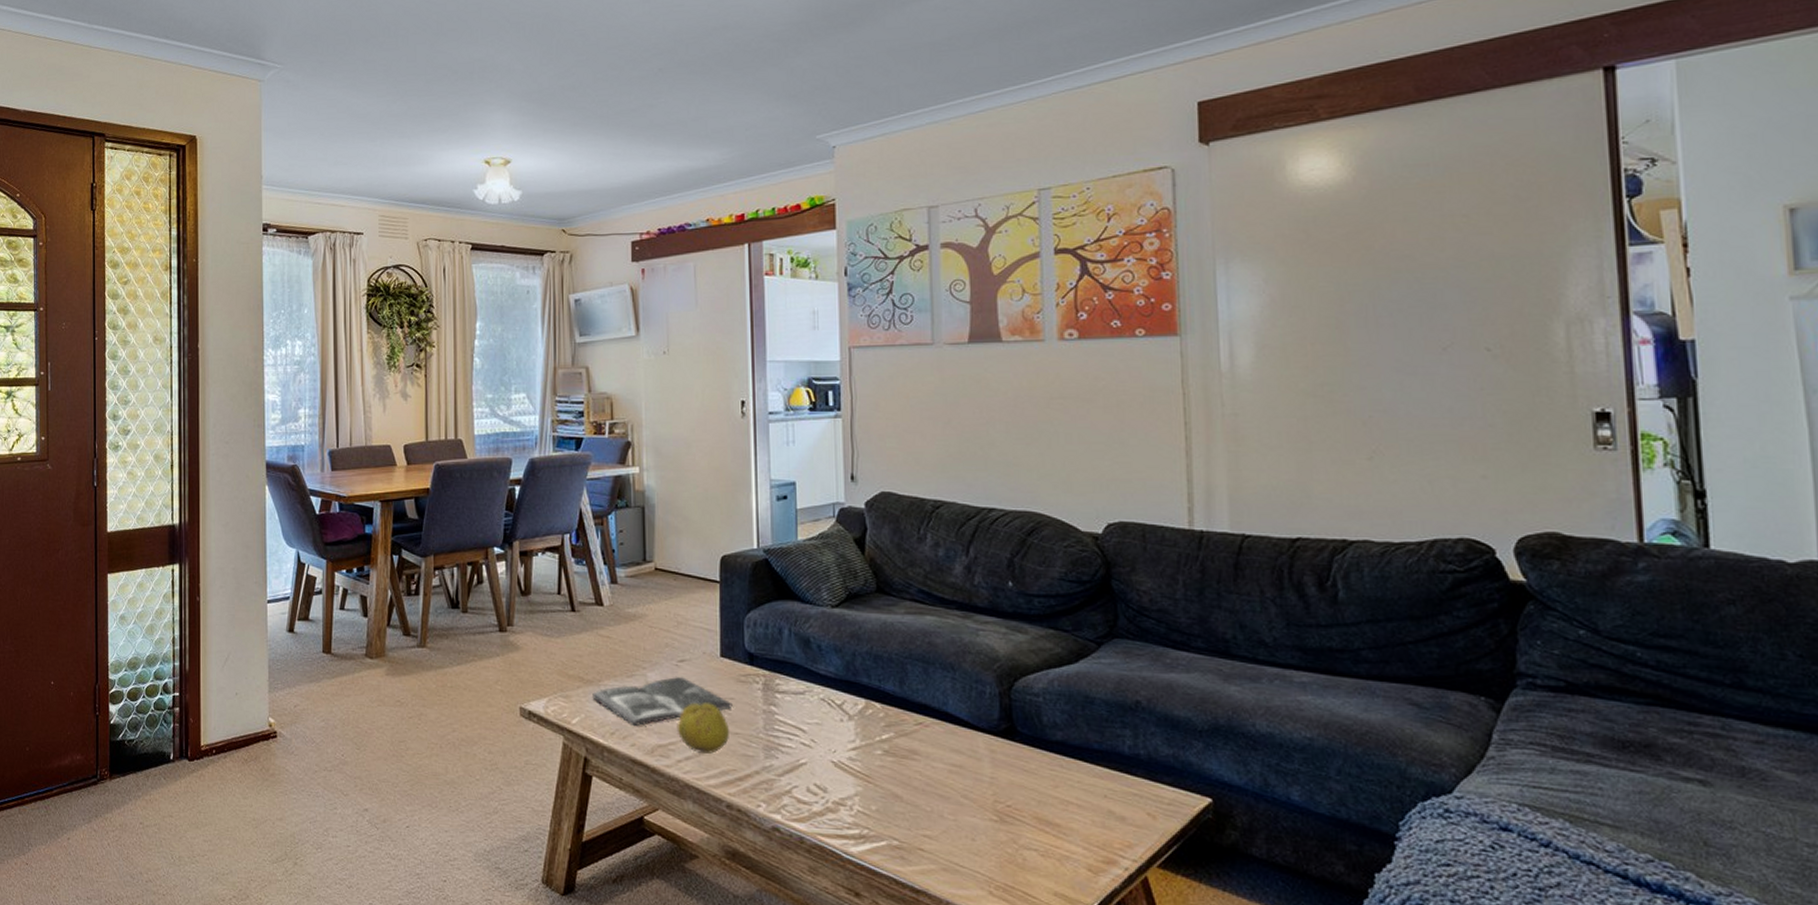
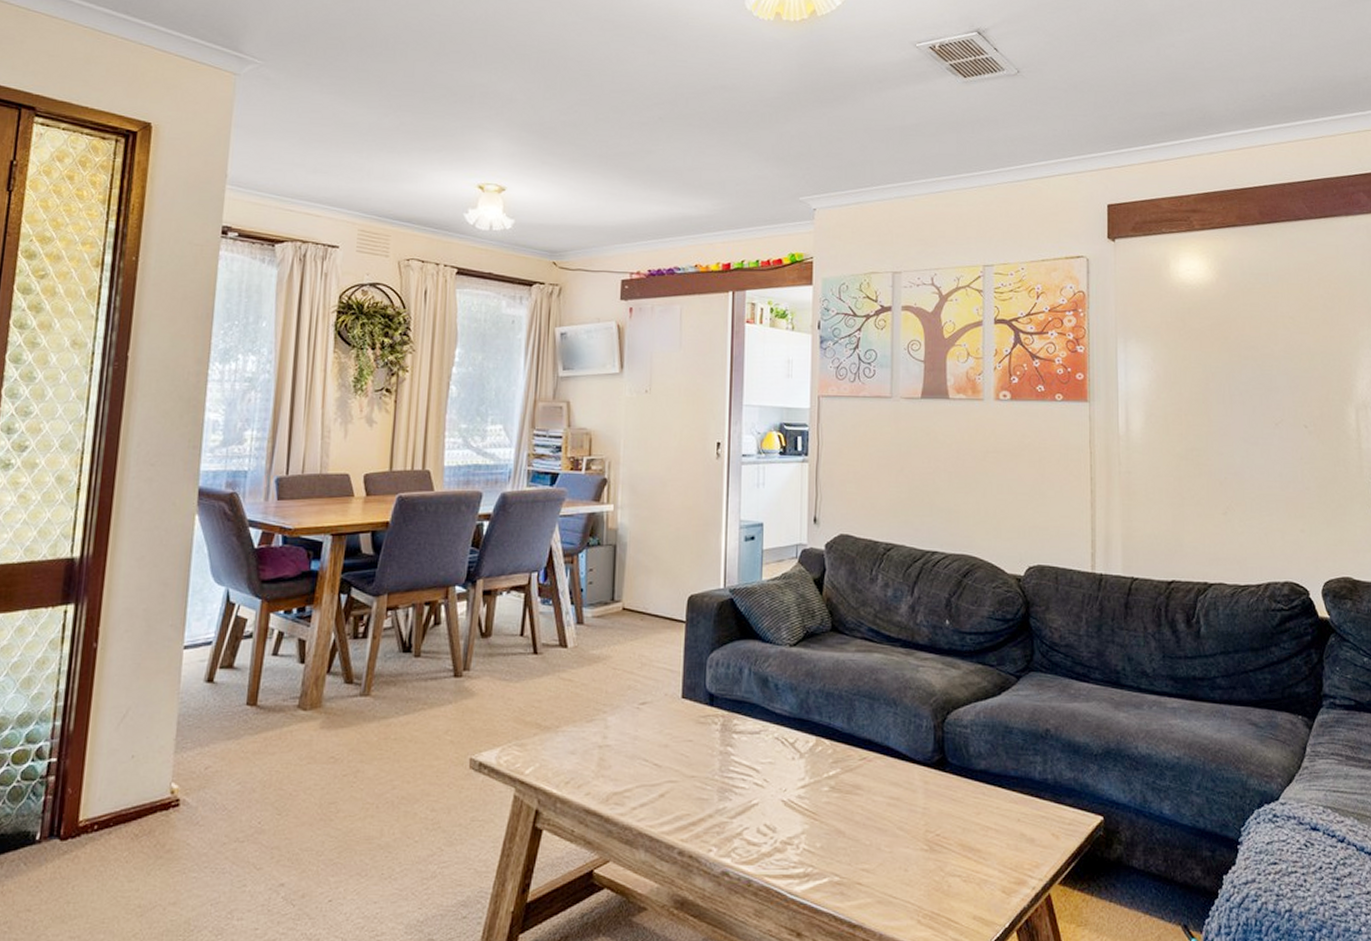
magazine: present [592,676,733,727] -> none [549,719,691,774]
fruit: present [676,703,729,754] -> none [633,746,686,799]

